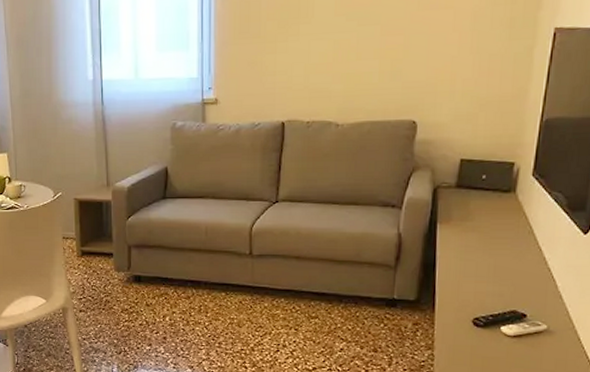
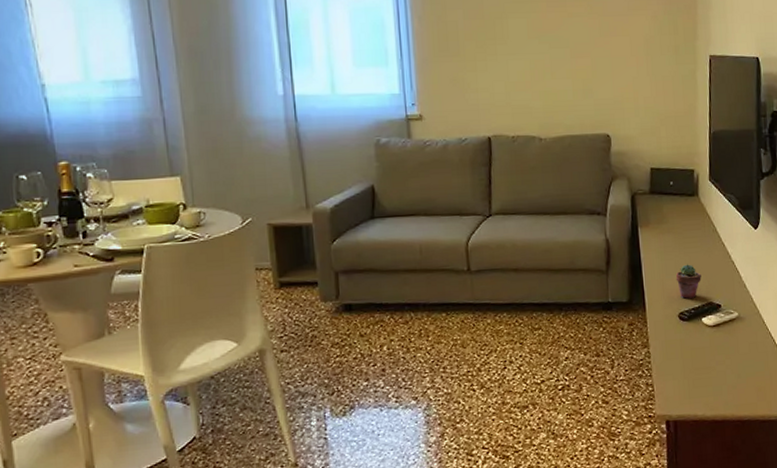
potted succulent: none [474,267,507,304] -> present [675,264,702,299]

